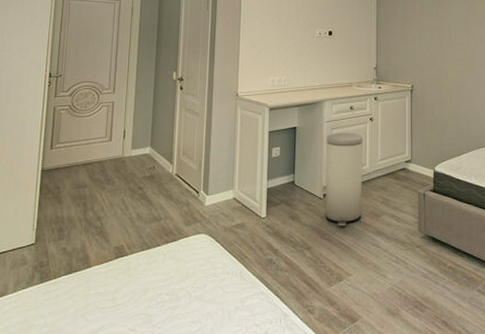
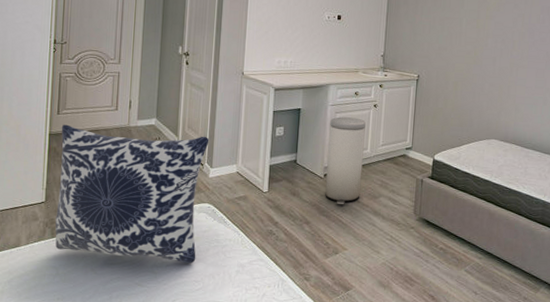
cushion: none [44,159,205,303] -> present [55,124,209,265]

